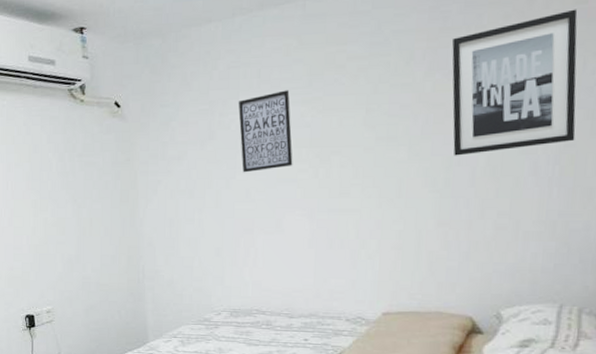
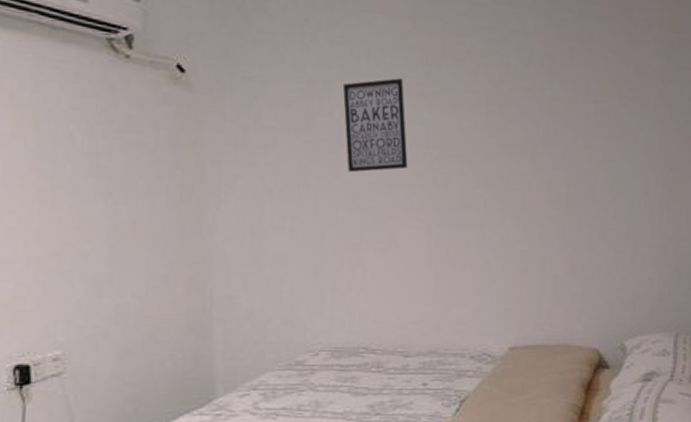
wall art: present [452,9,578,156] -> none [568,37,678,172]

